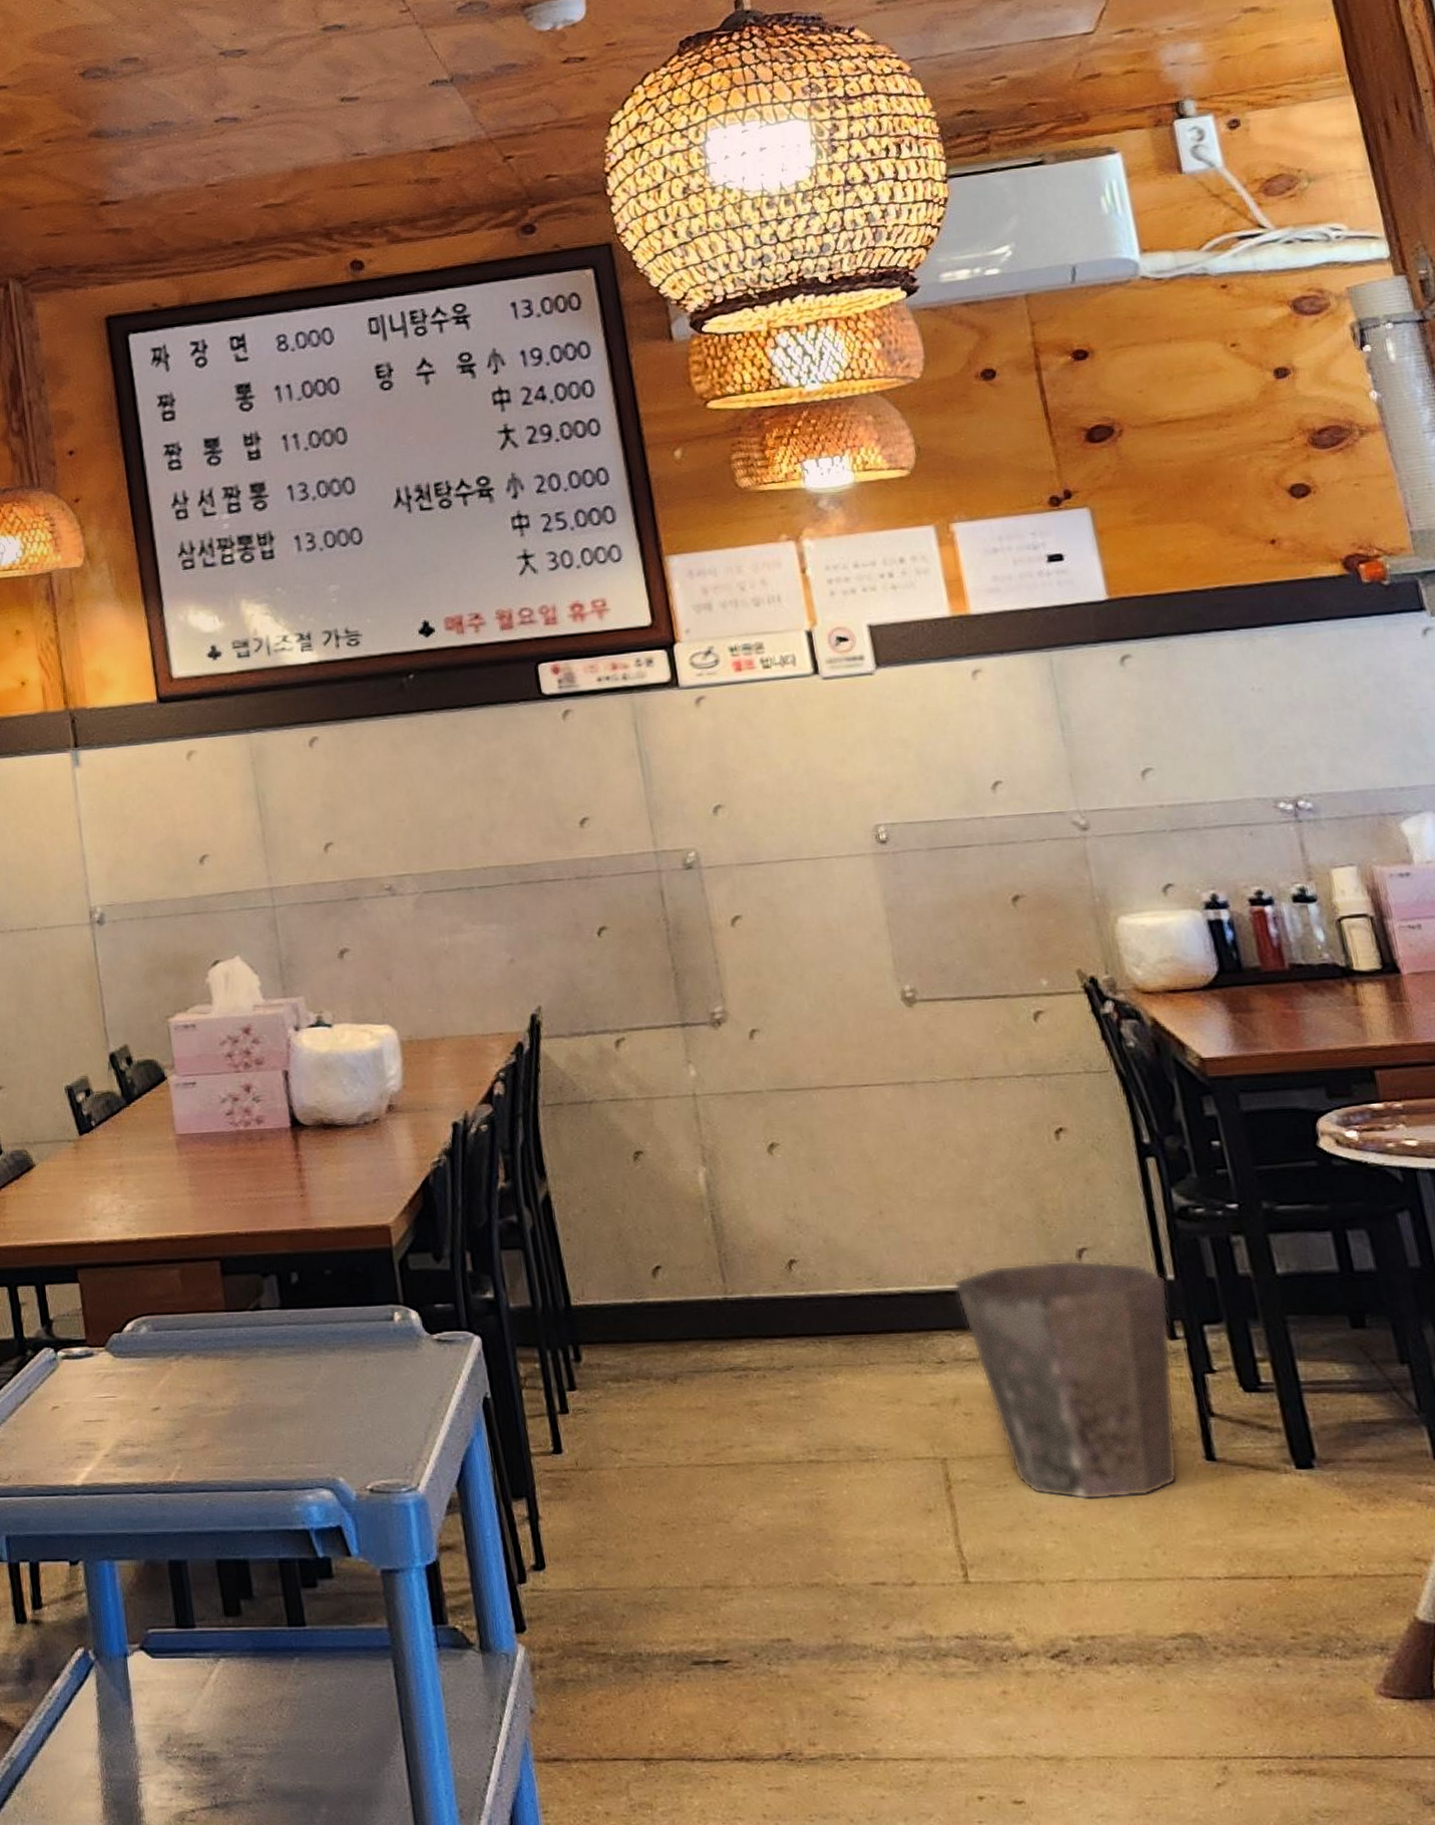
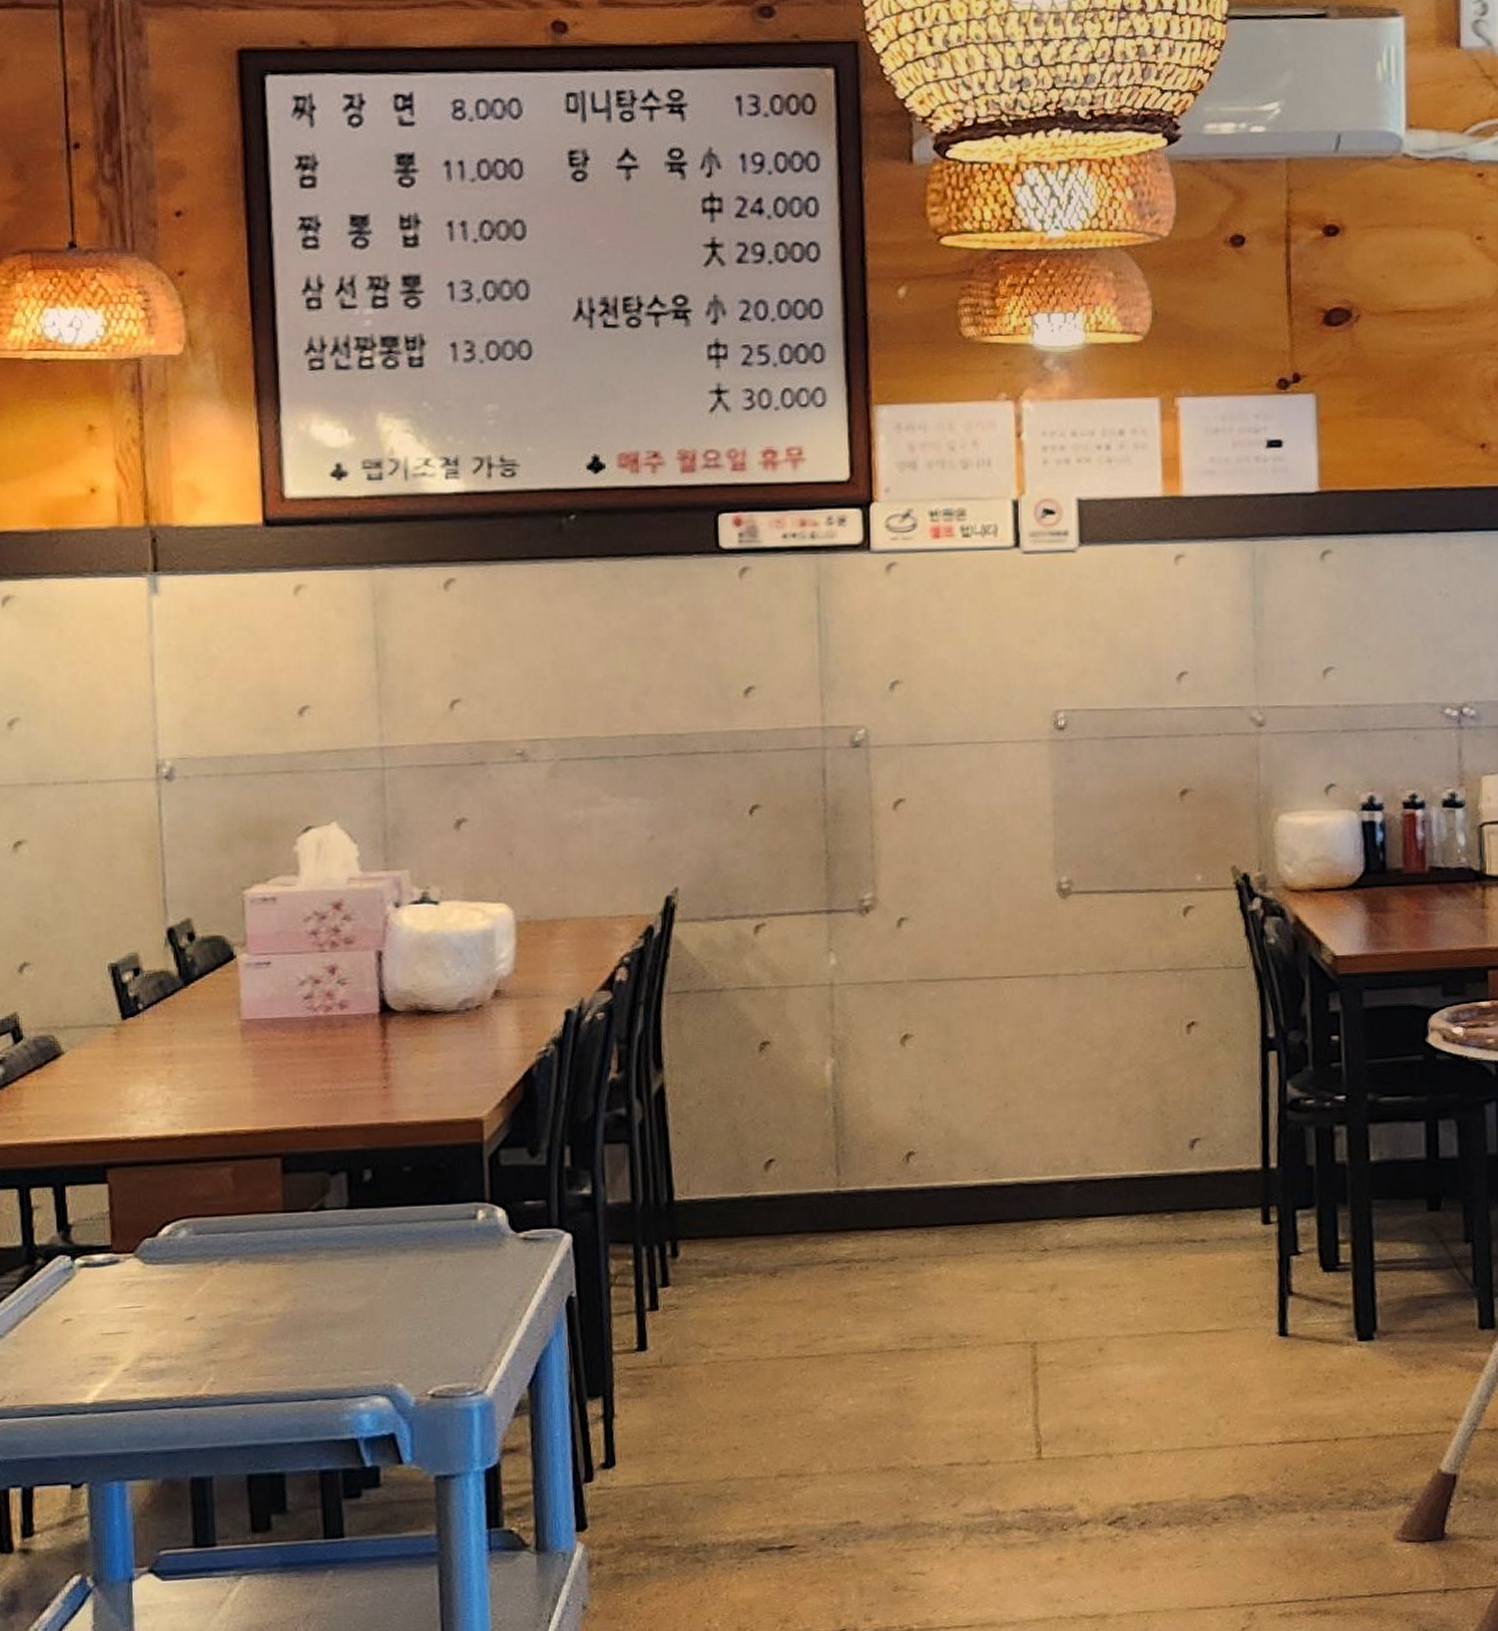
waste bin: present [954,1260,1179,1500] -> none [1068,1150,1270,1377]

